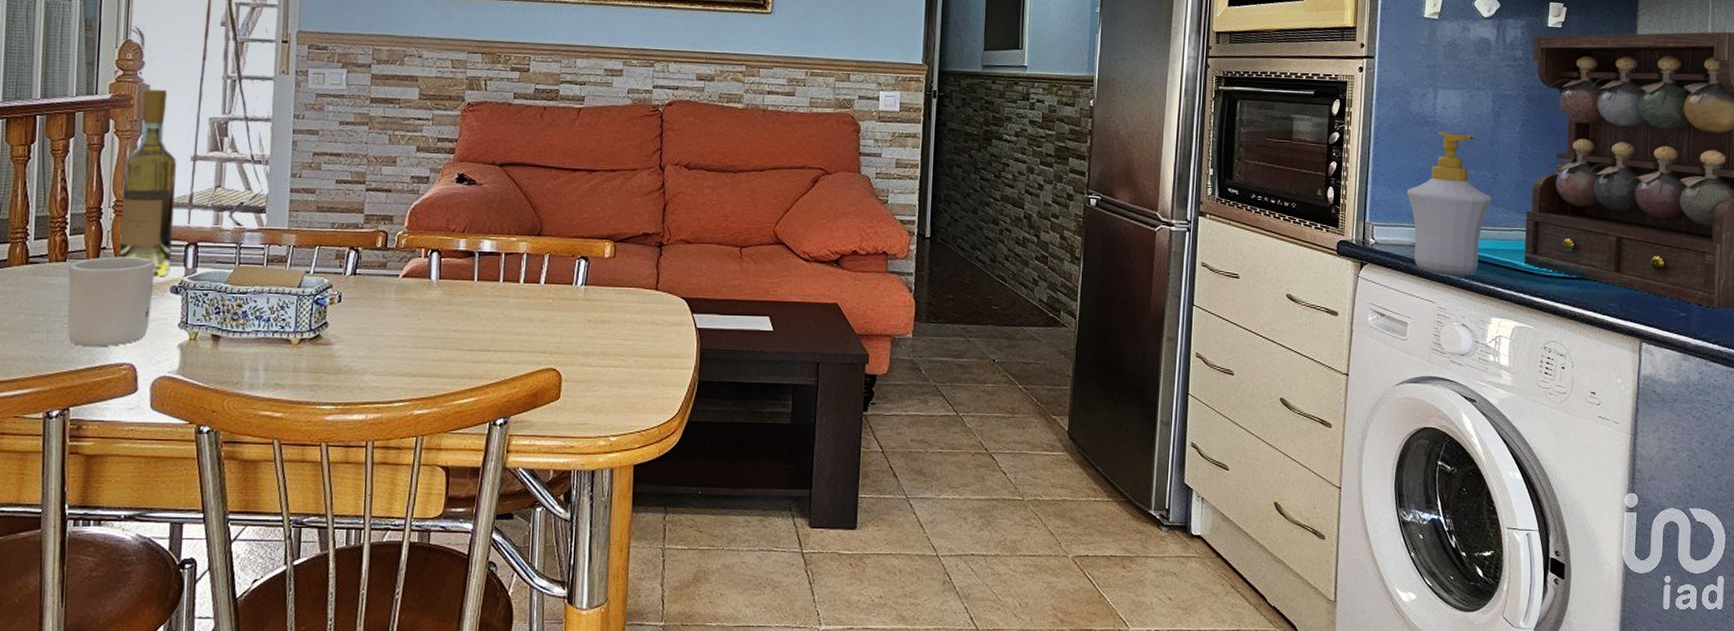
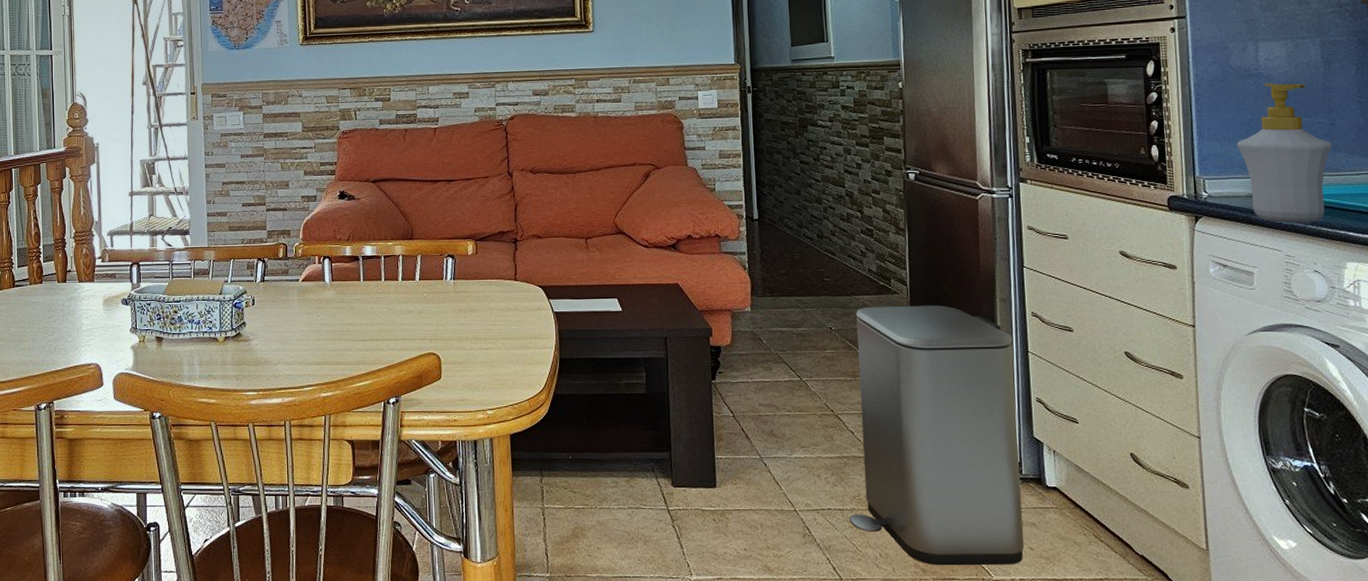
mug: present [67,256,155,347] -> none [45,277,109,351]
bottle: present [119,88,177,277] -> none [79,140,120,292]
pedal bin: none [991,339,1174,616] -> present [849,305,1025,566]

